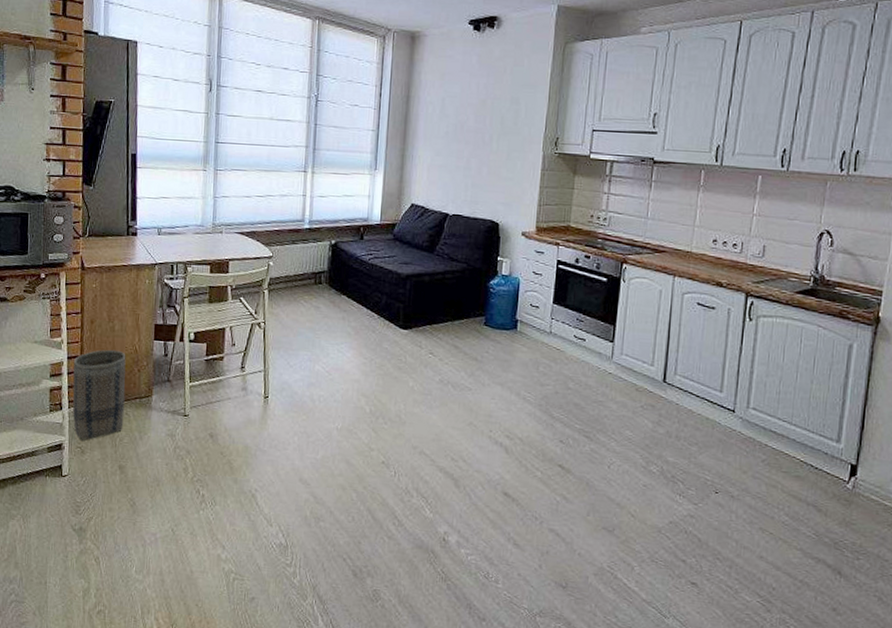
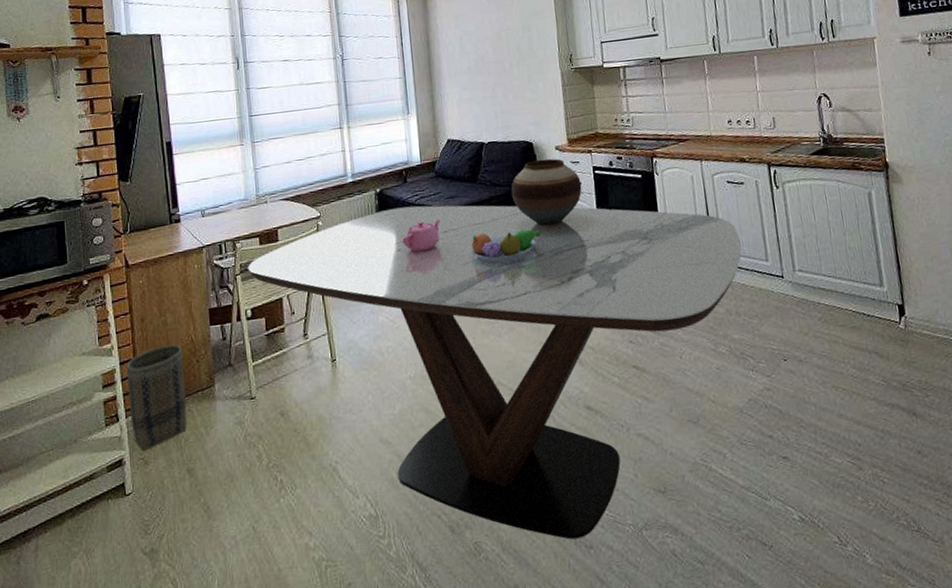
dining table: none [196,262,698,610] -> present [248,205,742,540]
teapot: none [349,280,391,311] -> present [402,219,440,252]
fruit bowl: none [416,305,490,339] -> present [470,229,541,263]
vase: none [467,242,542,312] -> present [510,158,582,226]

